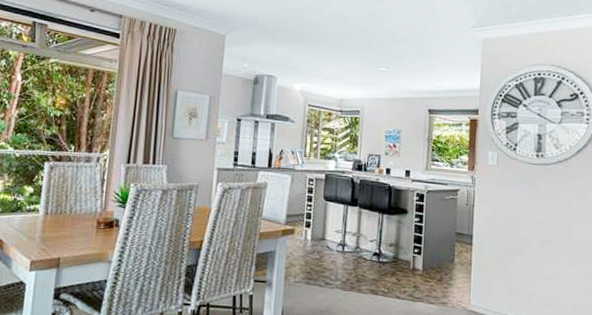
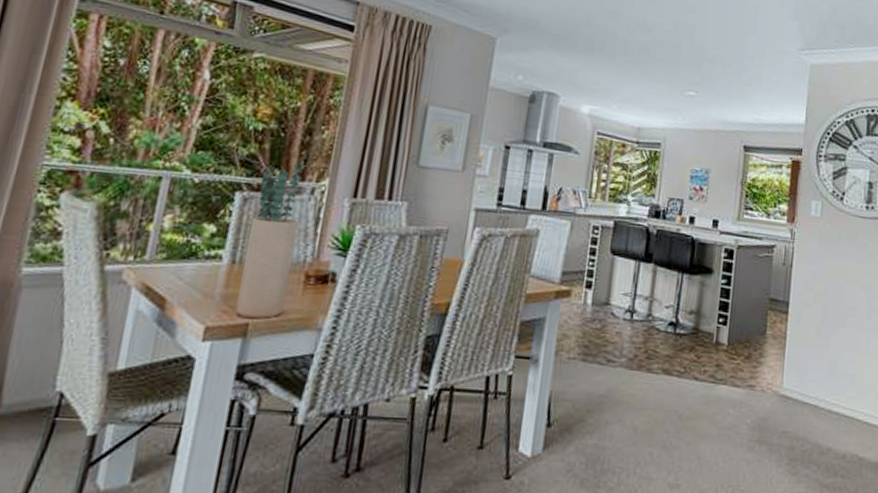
vase: none [51,134,91,255] -> present [235,157,305,319]

